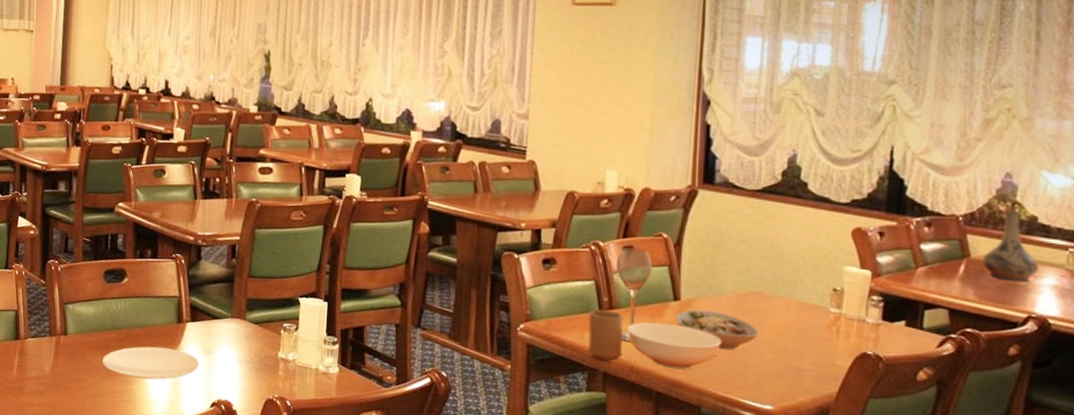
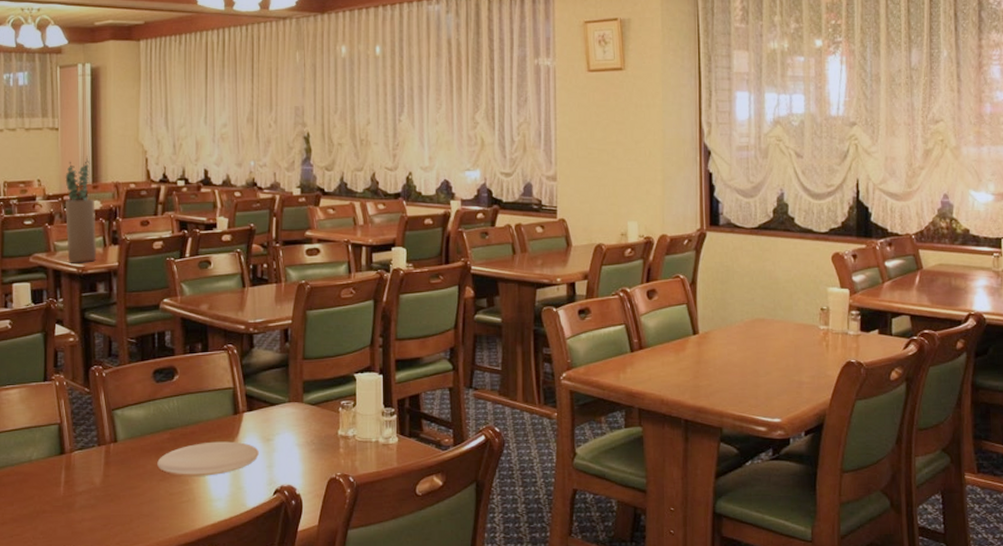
vase: none [33,59,62,161] -> present [65,156,97,263]
cup: present [588,309,624,361] -> none [622,350,653,396]
wineglass: present [616,247,652,341] -> none [642,290,673,376]
bowl: present [627,322,721,369] -> none [656,356,735,397]
salad: present [676,309,759,351] -> none [696,340,765,374]
decorative vase: present [983,210,1039,281] -> none [932,226,973,285]

